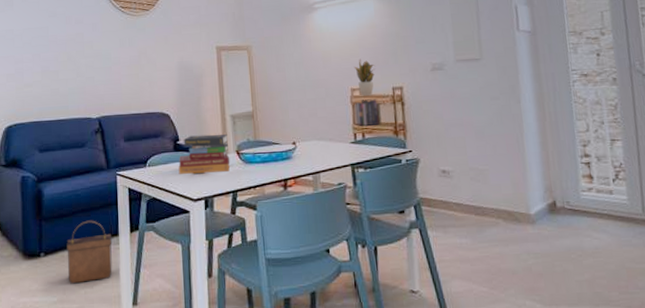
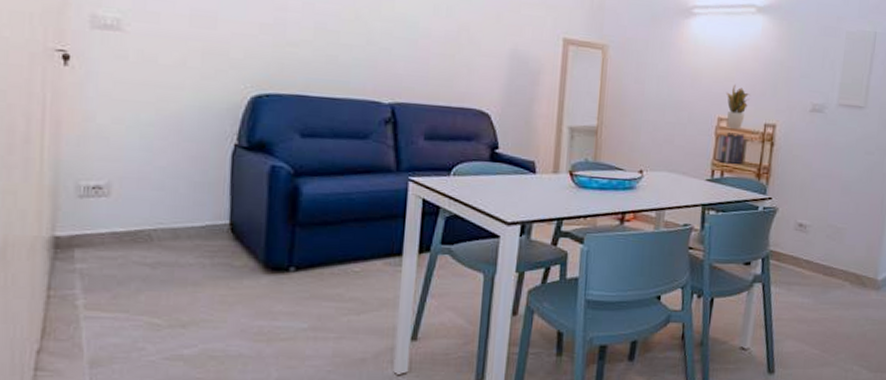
handbag: present [66,220,112,284] -> none [326,232,393,309]
books: present [178,134,230,174] -> none [492,145,561,194]

